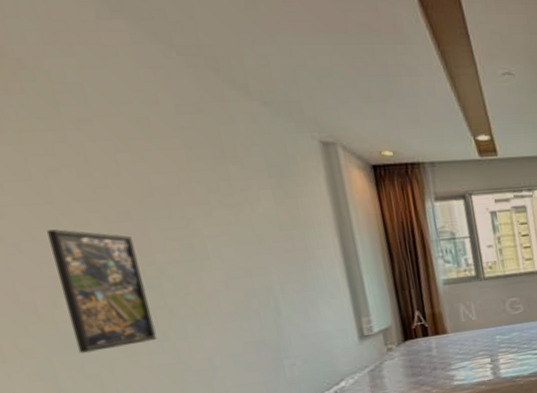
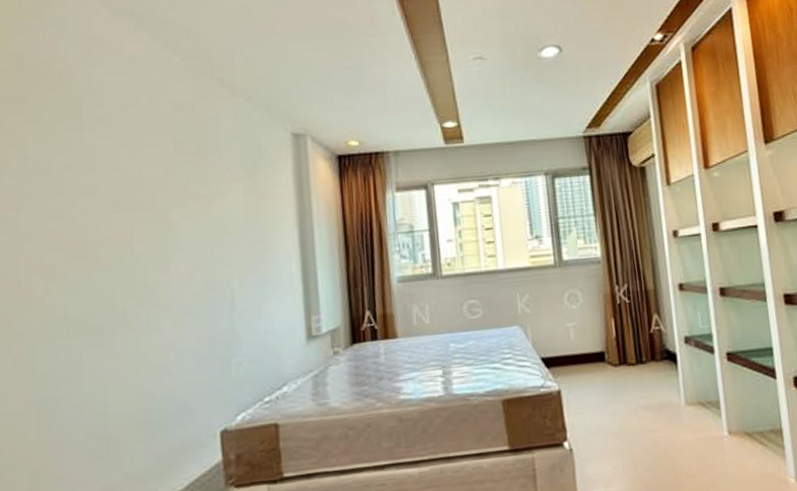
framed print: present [47,229,157,353] -> none [53,219,123,340]

